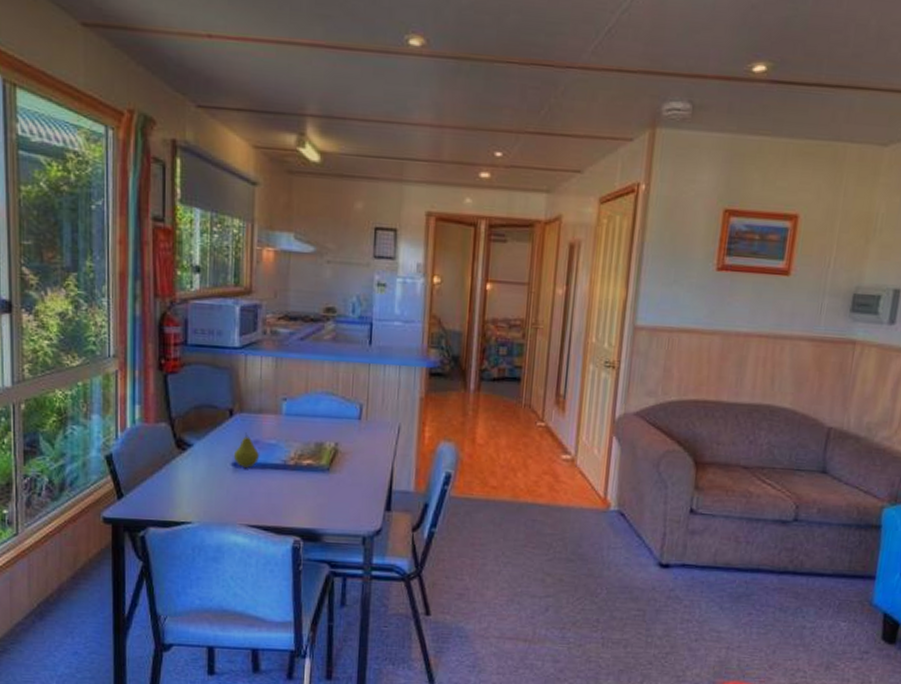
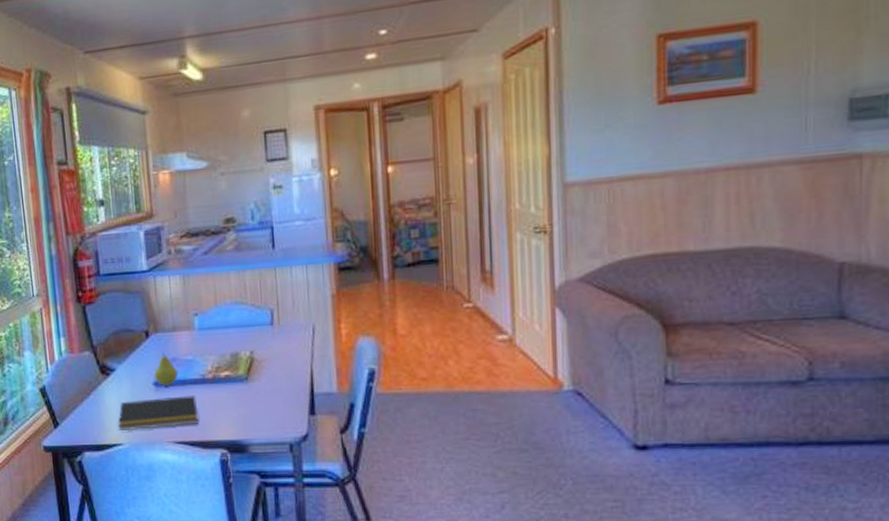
notepad: none [189,478,276,510] -> present [118,395,199,432]

